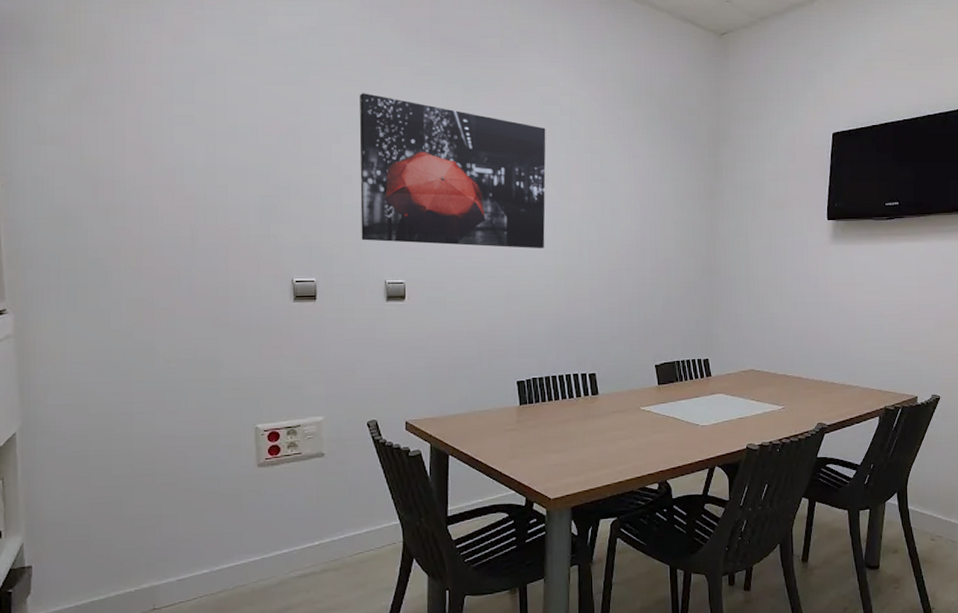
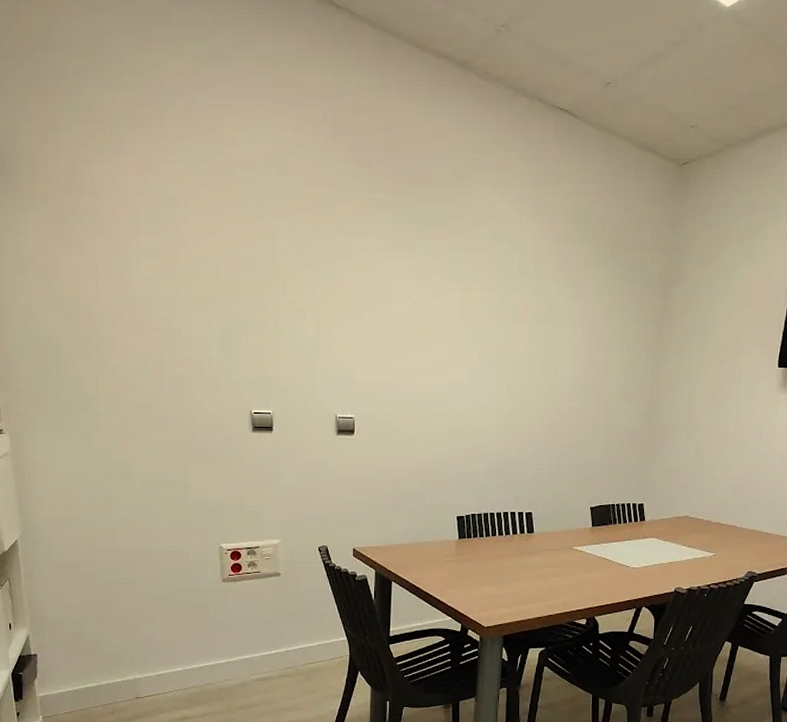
wall art: present [359,93,546,248] -> none [313,226,494,388]

